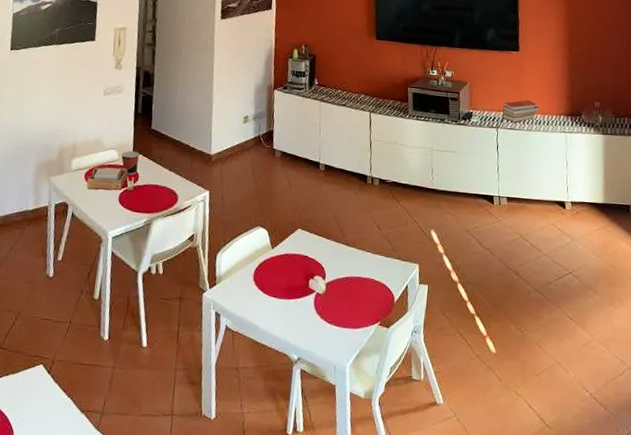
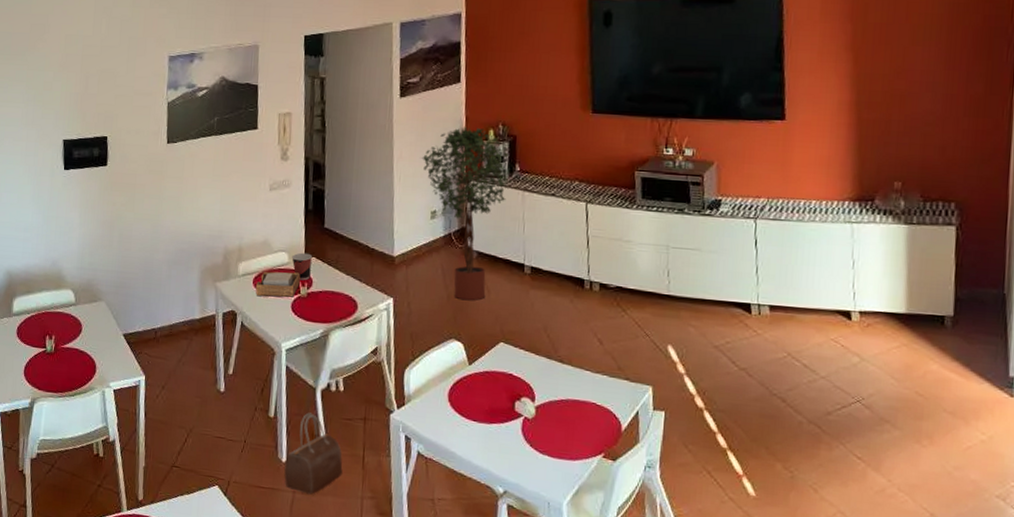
handbag: none [105,294,159,369] -> present [284,412,343,495]
potted tree: none [237,46,312,194] -> present [422,126,513,301]
books: present [501,100,540,123] -> none [761,182,815,211]

